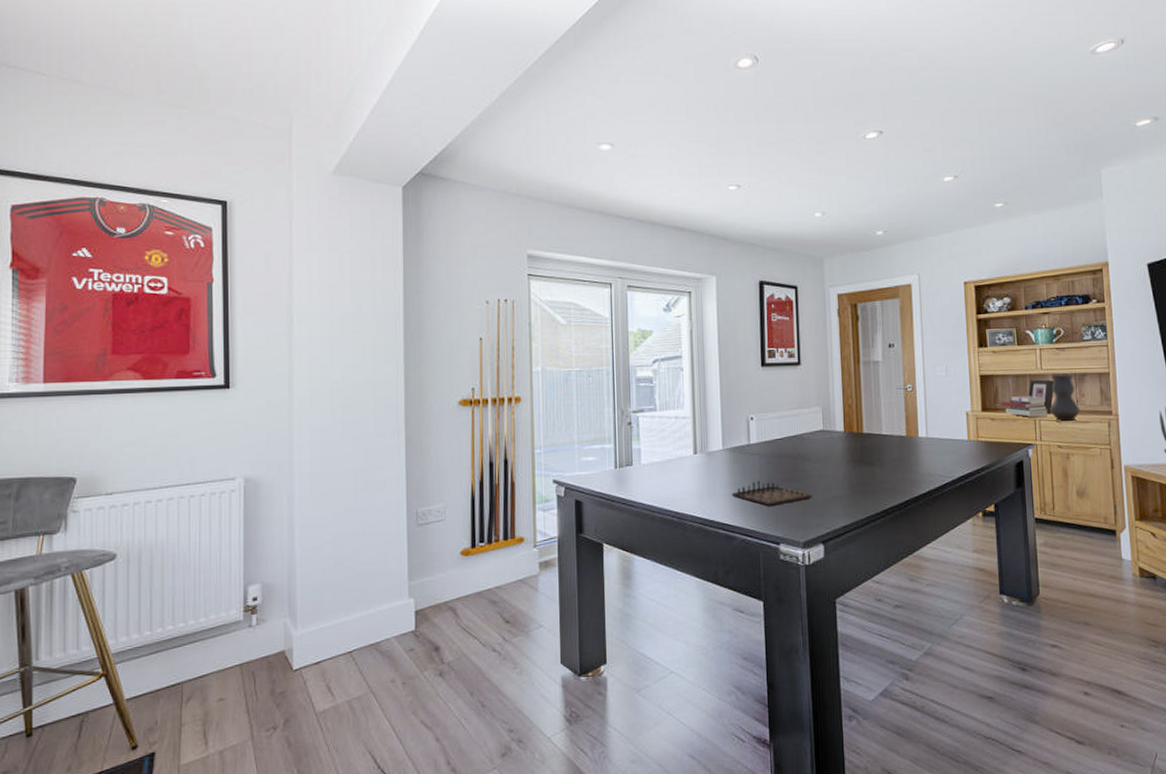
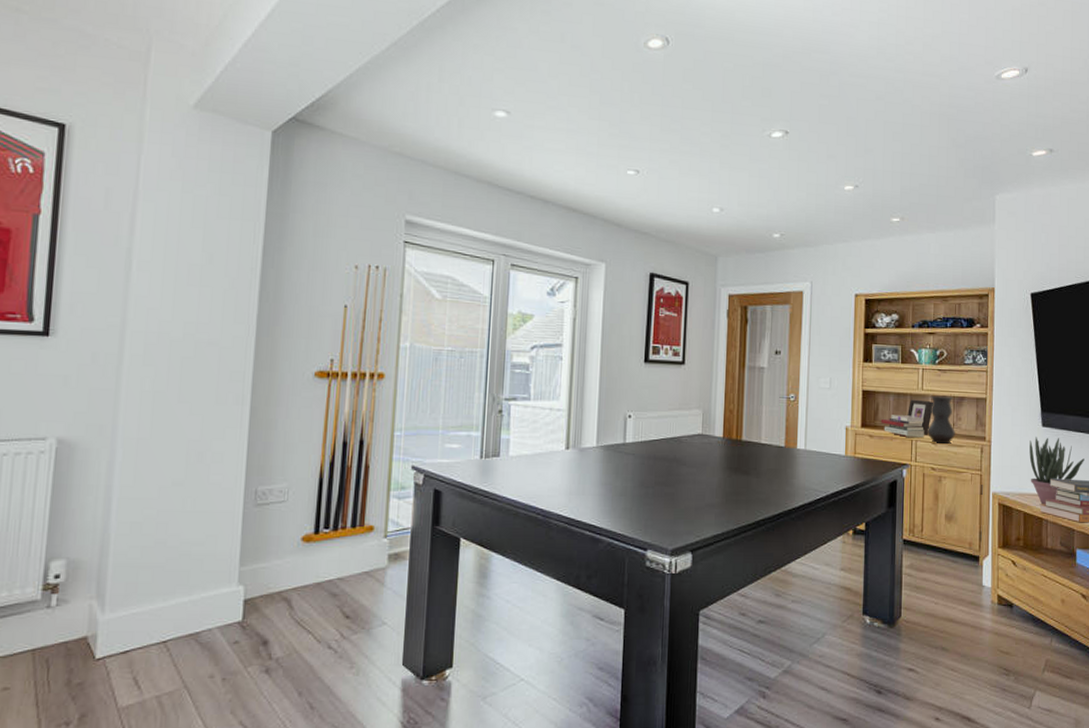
chessboard: present [731,480,812,506] -> none [601,482,685,509]

